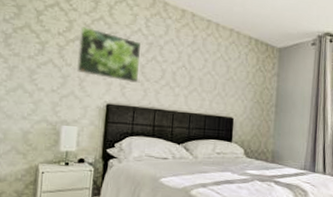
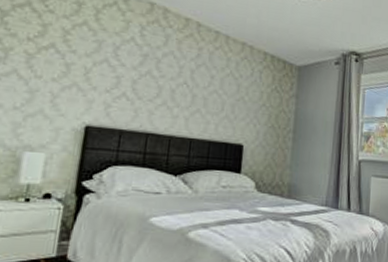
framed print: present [76,25,142,84] -> none [48,30,134,102]

